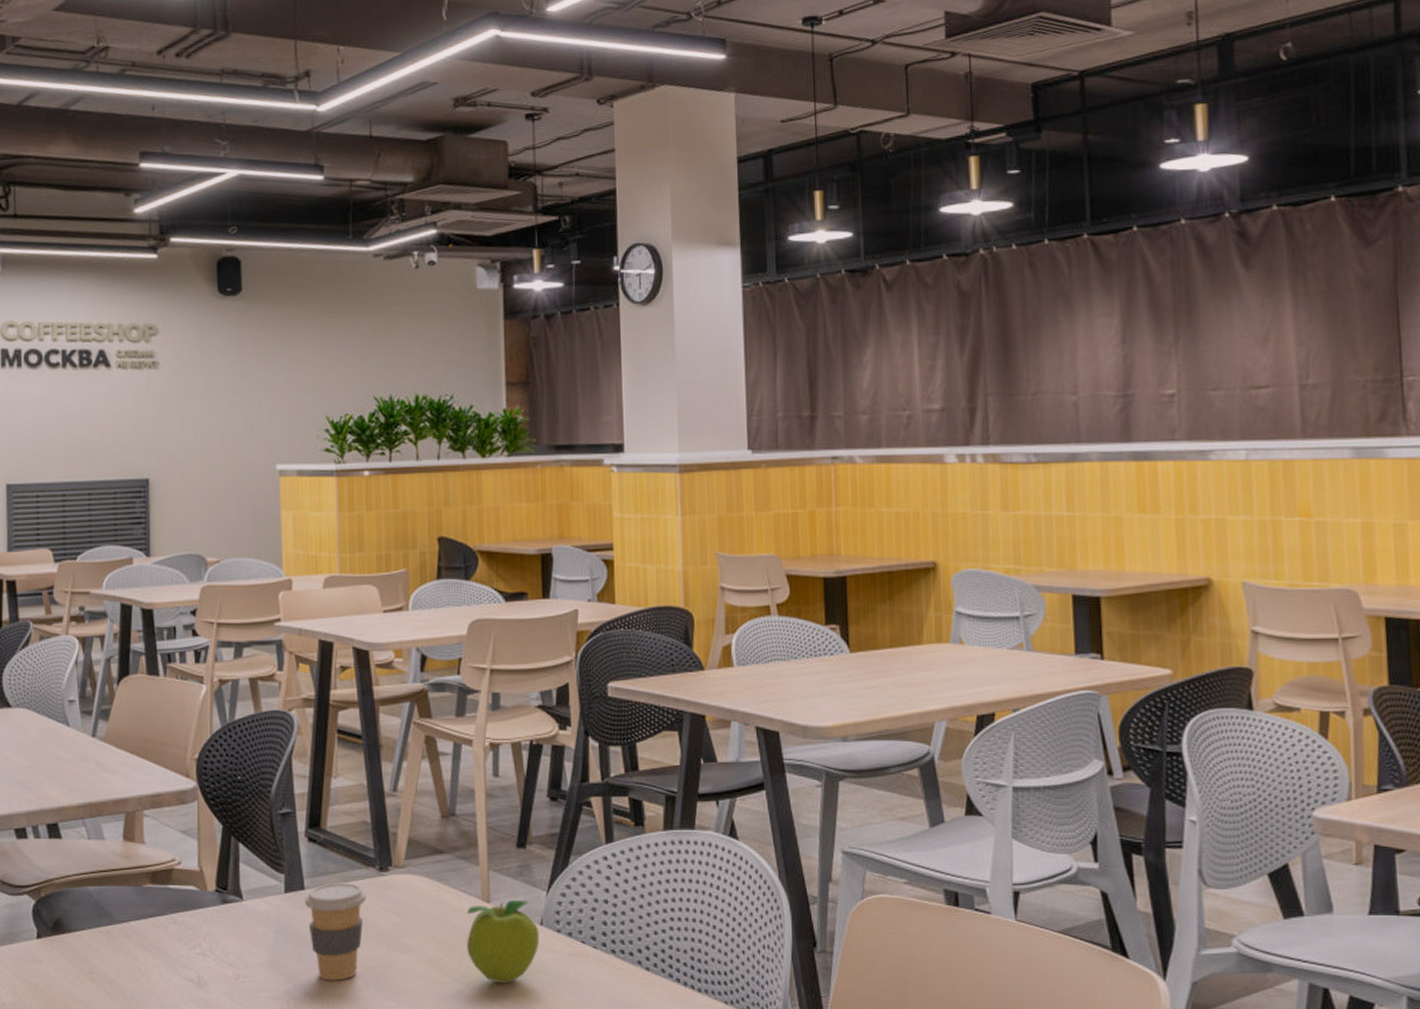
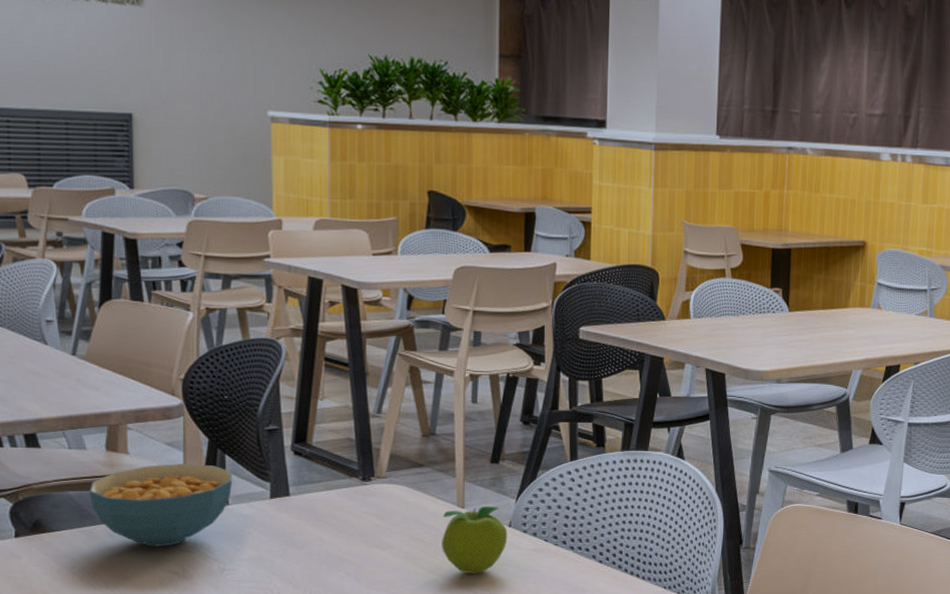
cereal bowl: none [107,854,247,949] -> present [89,464,233,547]
coffee cup: present [304,883,367,981] -> none [289,490,350,573]

